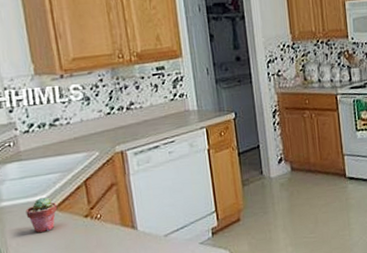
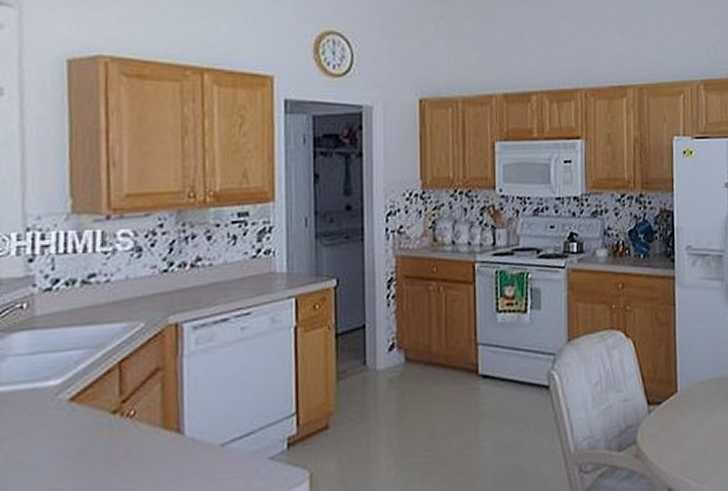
potted succulent: present [26,197,58,233] -> none [29,382,76,433]

